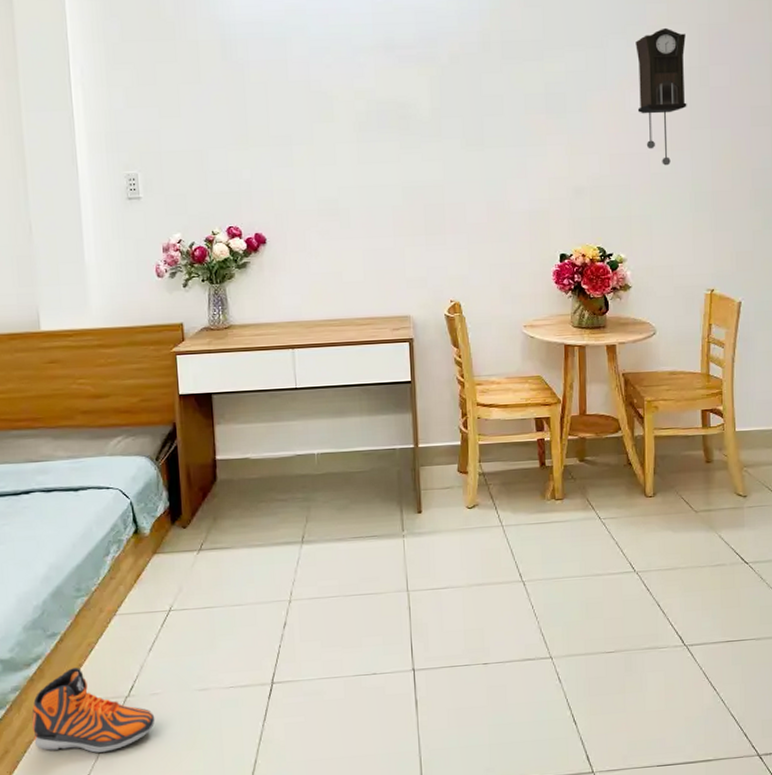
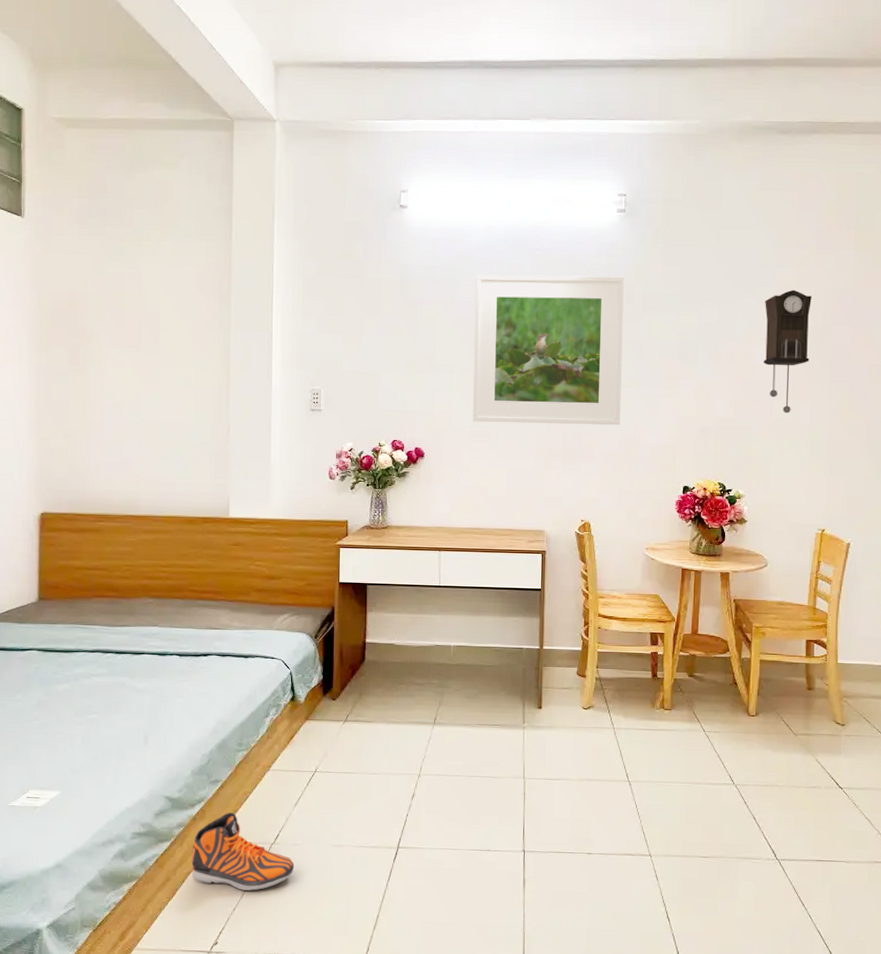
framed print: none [309,23,486,200] -> present [472,275,624,426]

